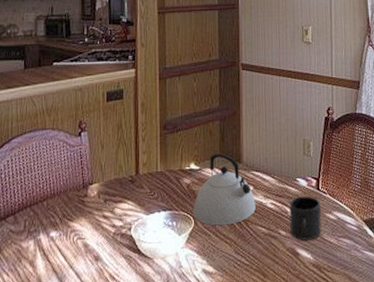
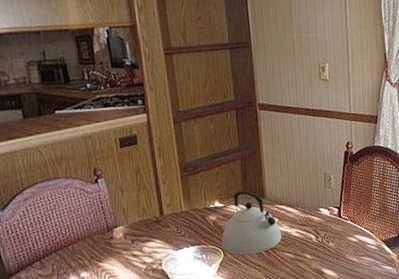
mug: present [289,195,322,241] -> none [313,223,344,262]

